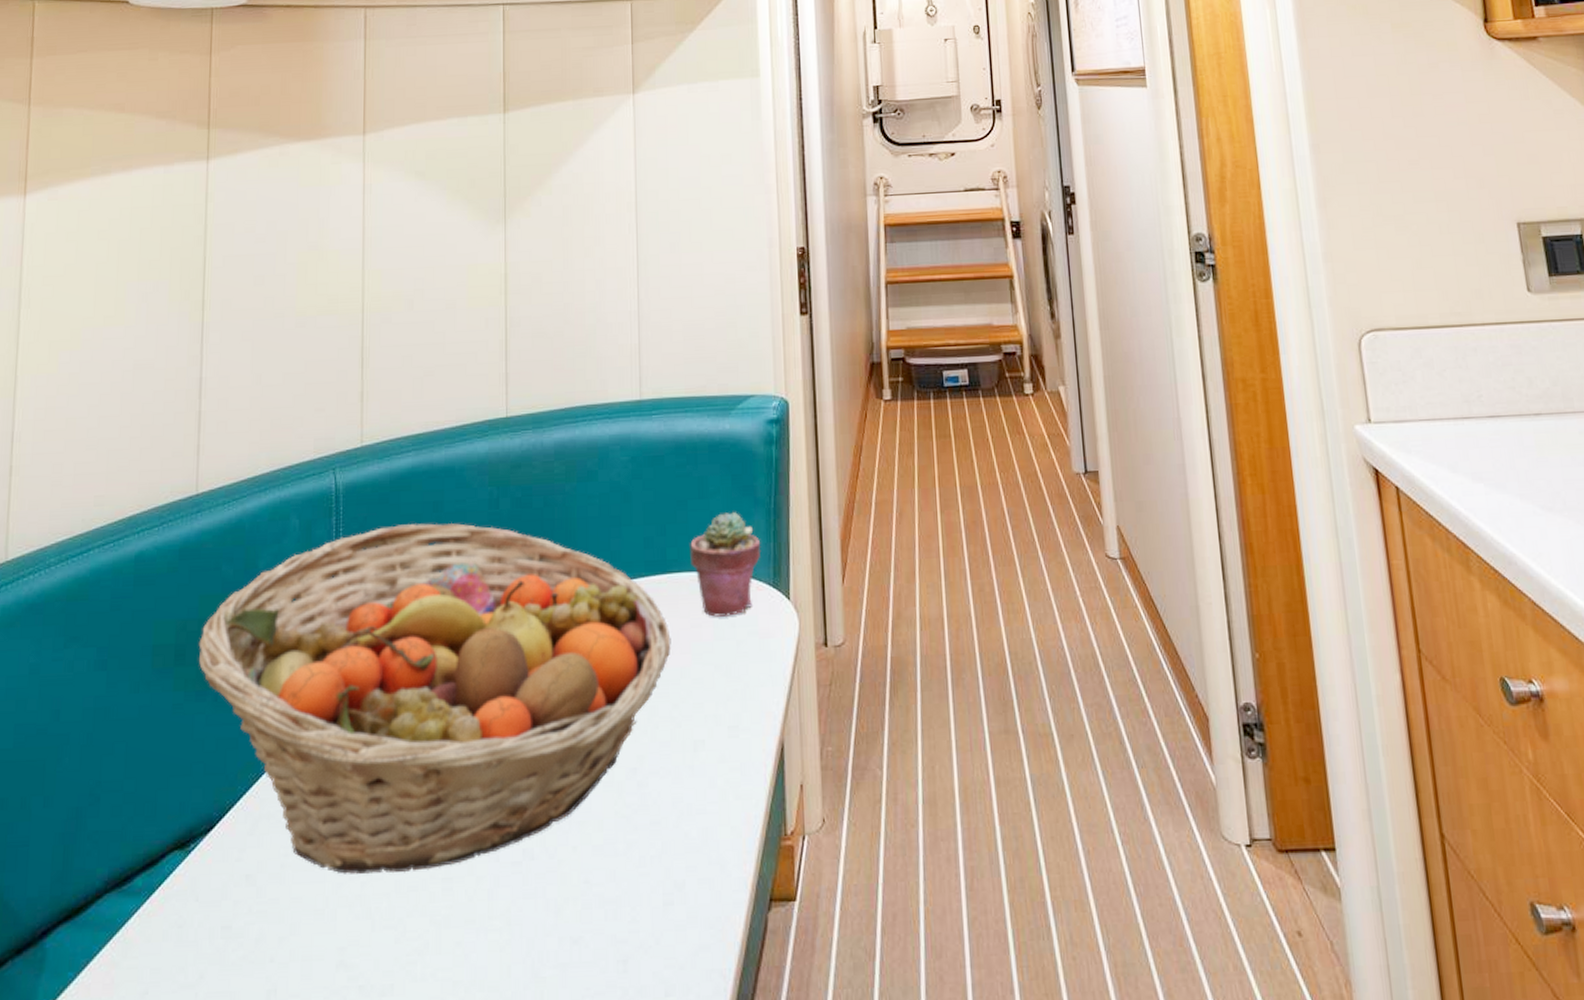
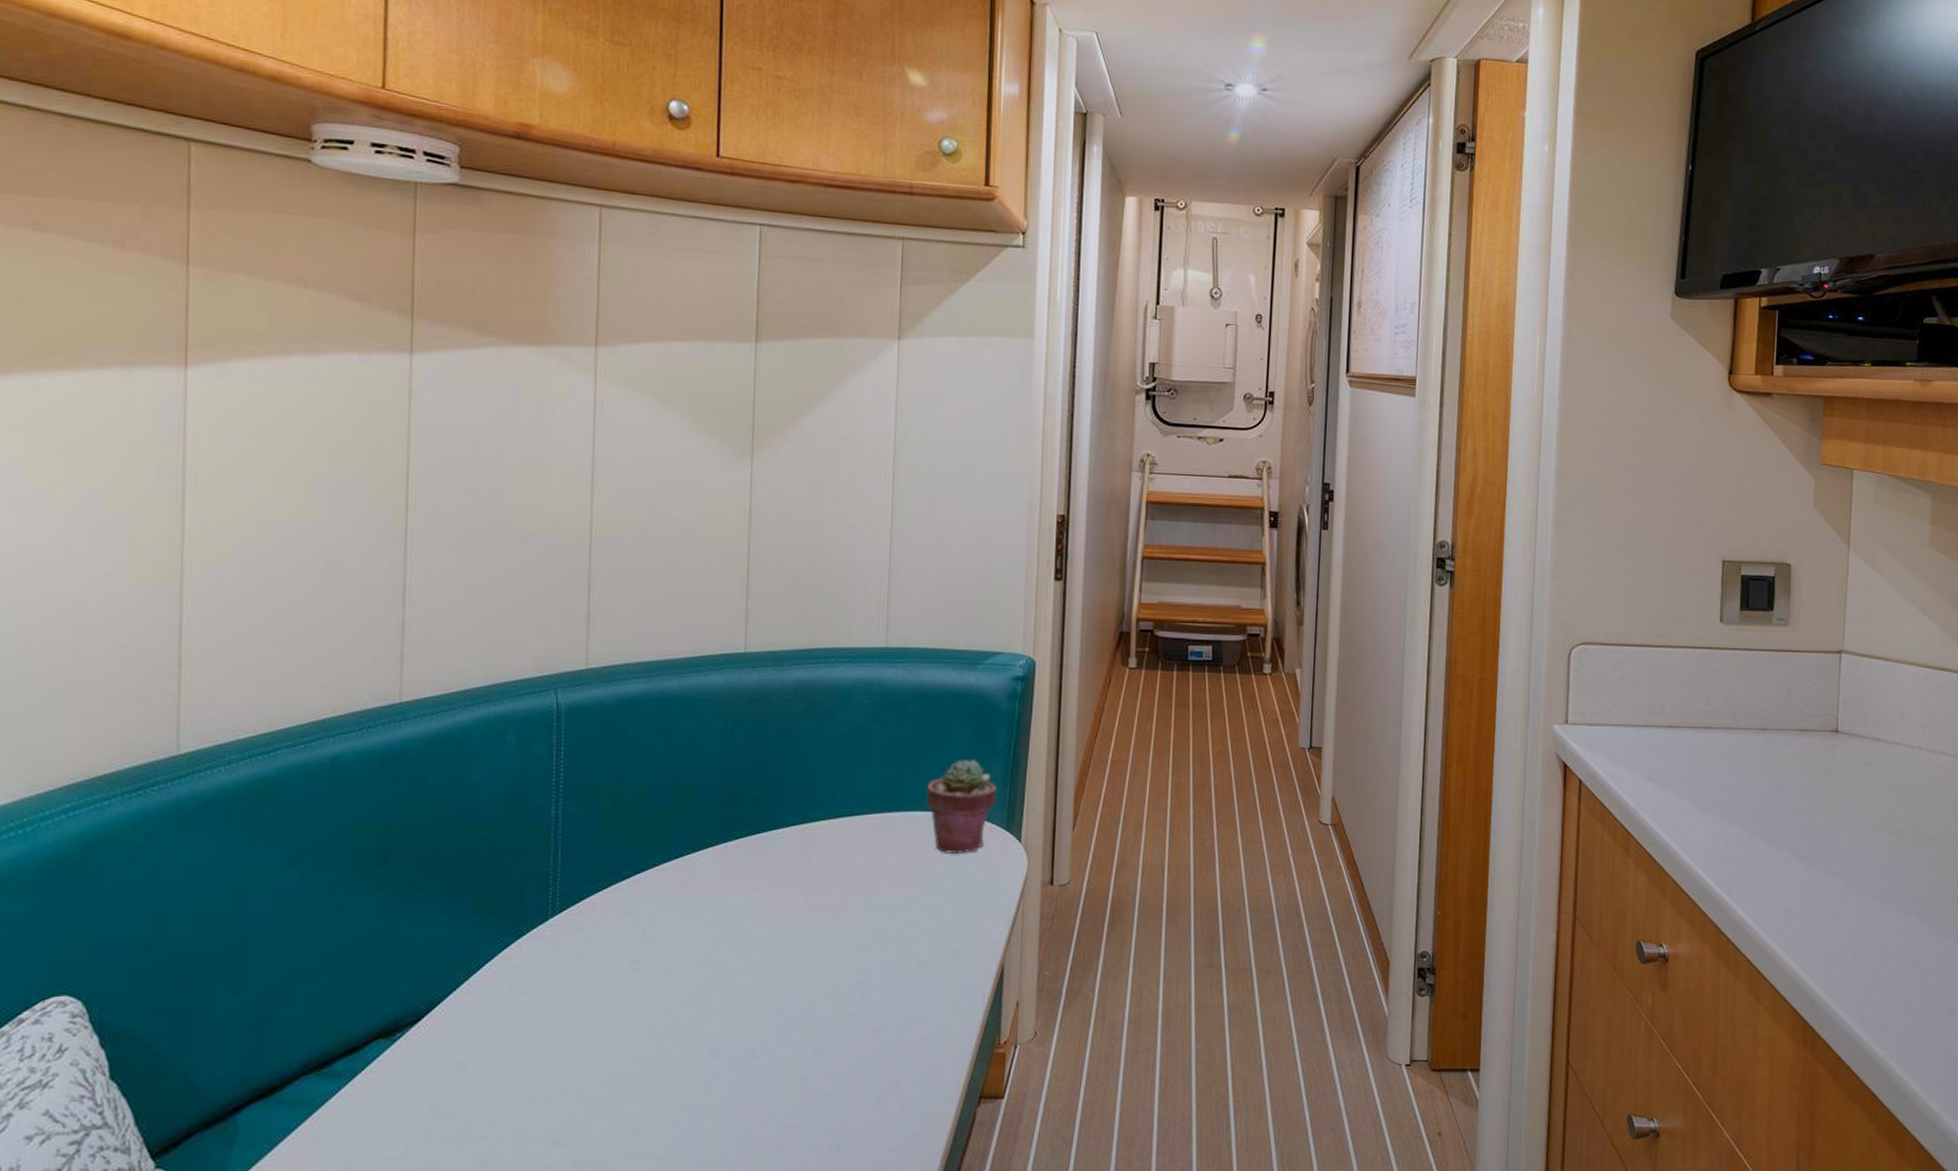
fruit basket: present [198,523,671,874] -> none [403,748,902,1066]

